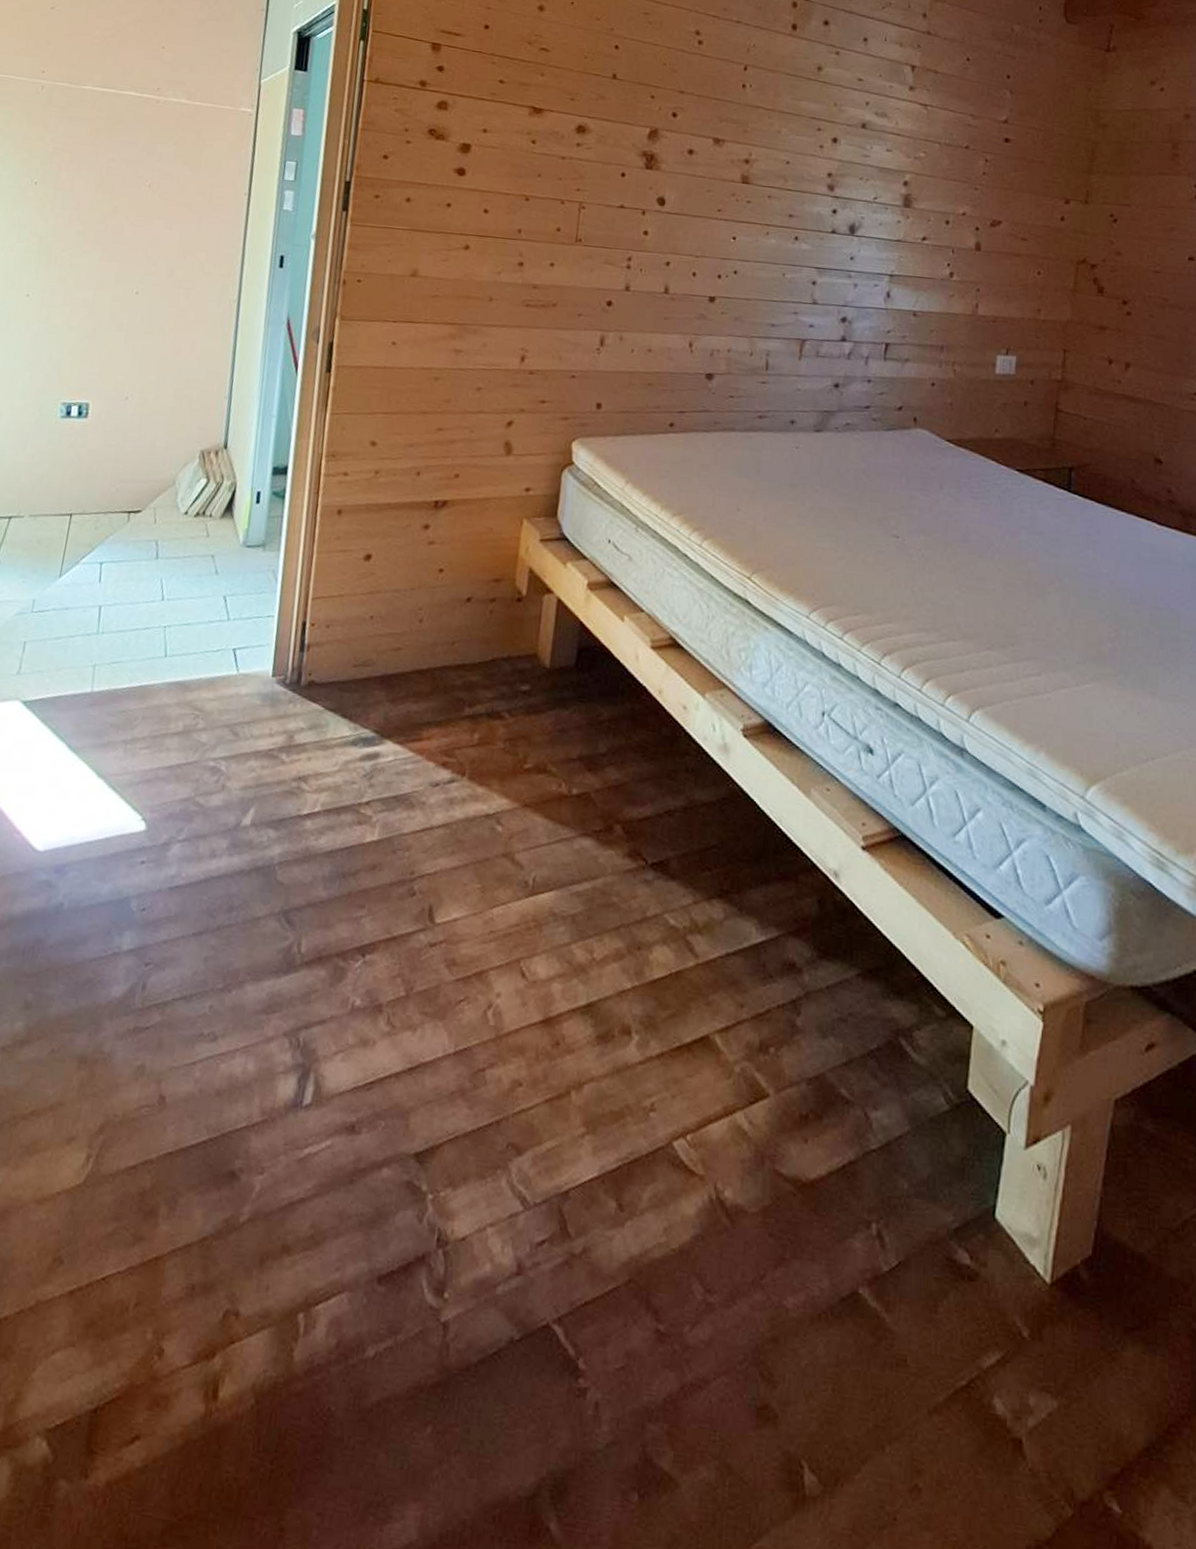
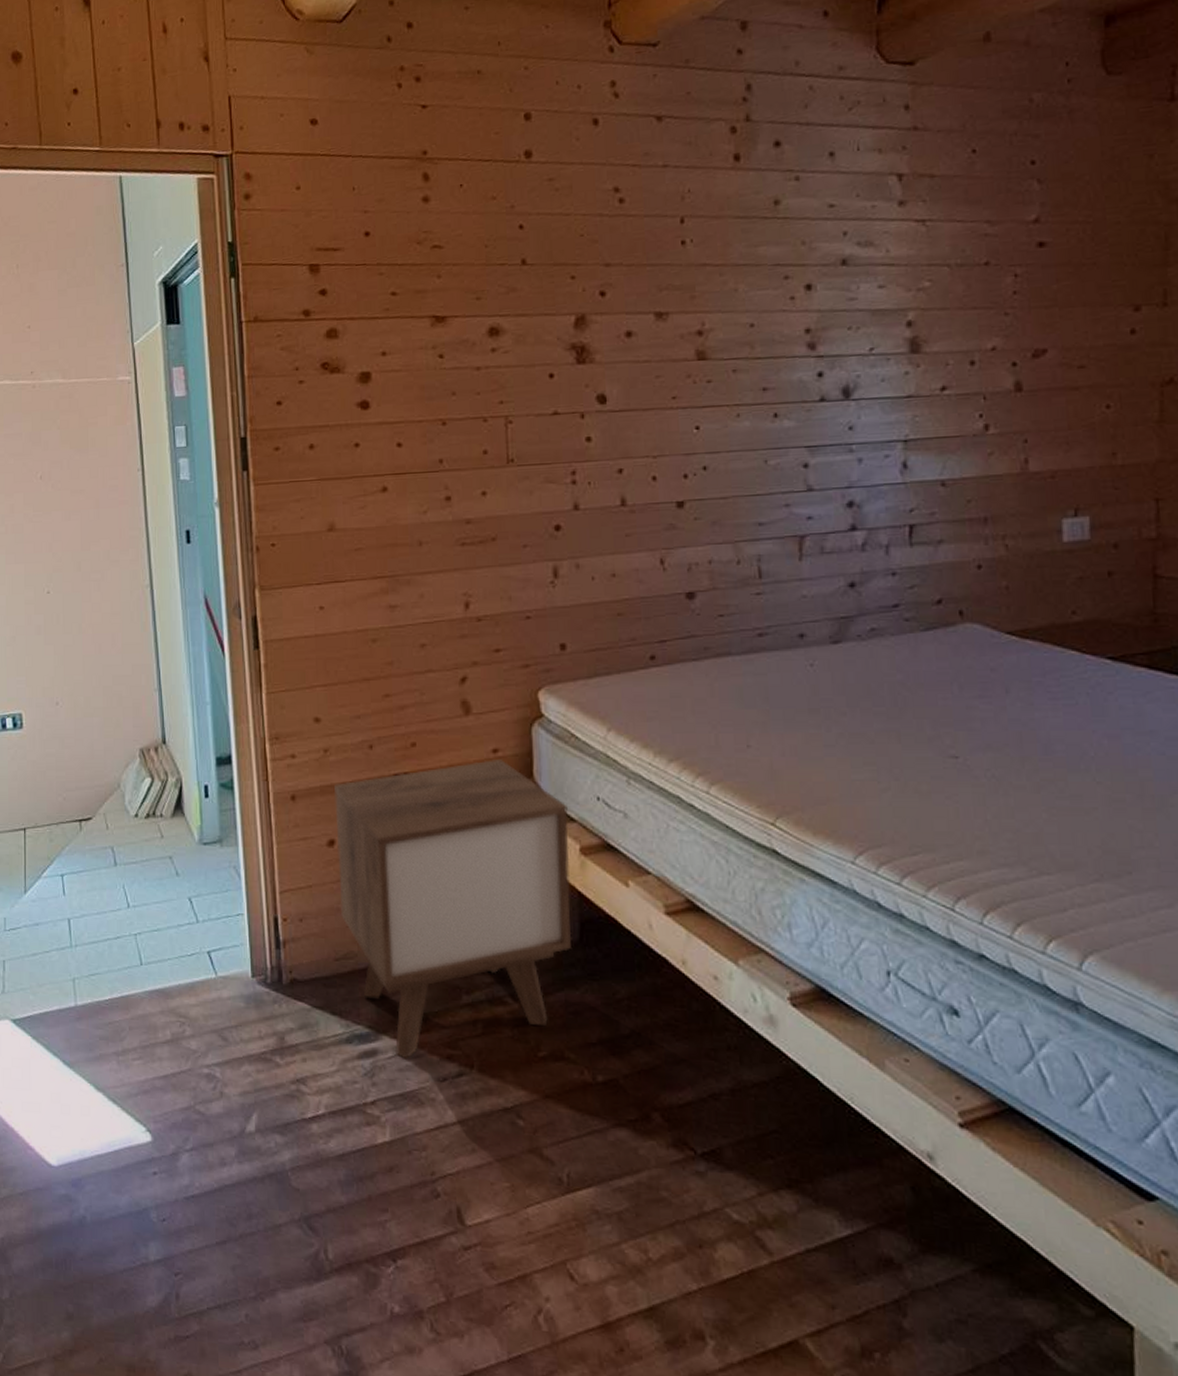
nightstand: none [365,497,582,764] -> present [334,760,572,1060]

